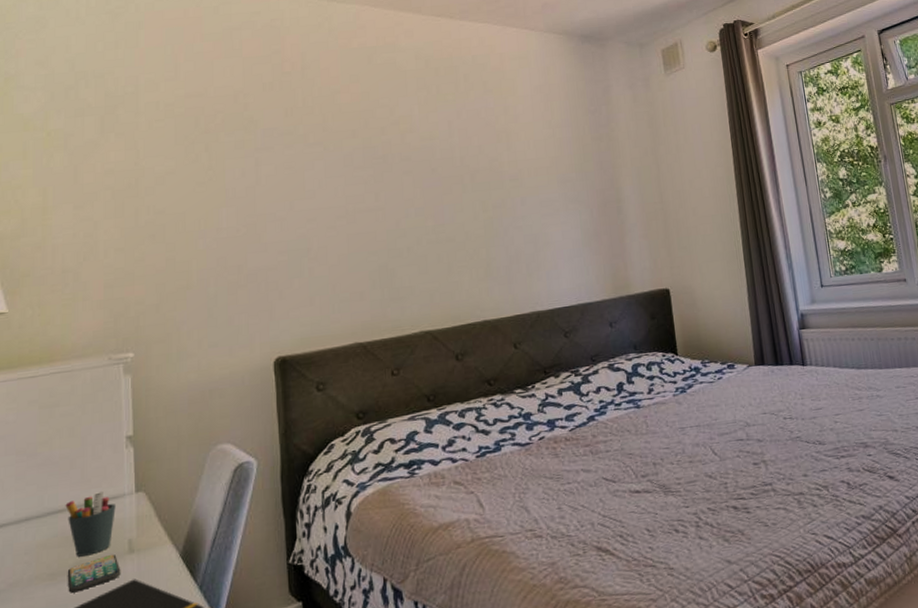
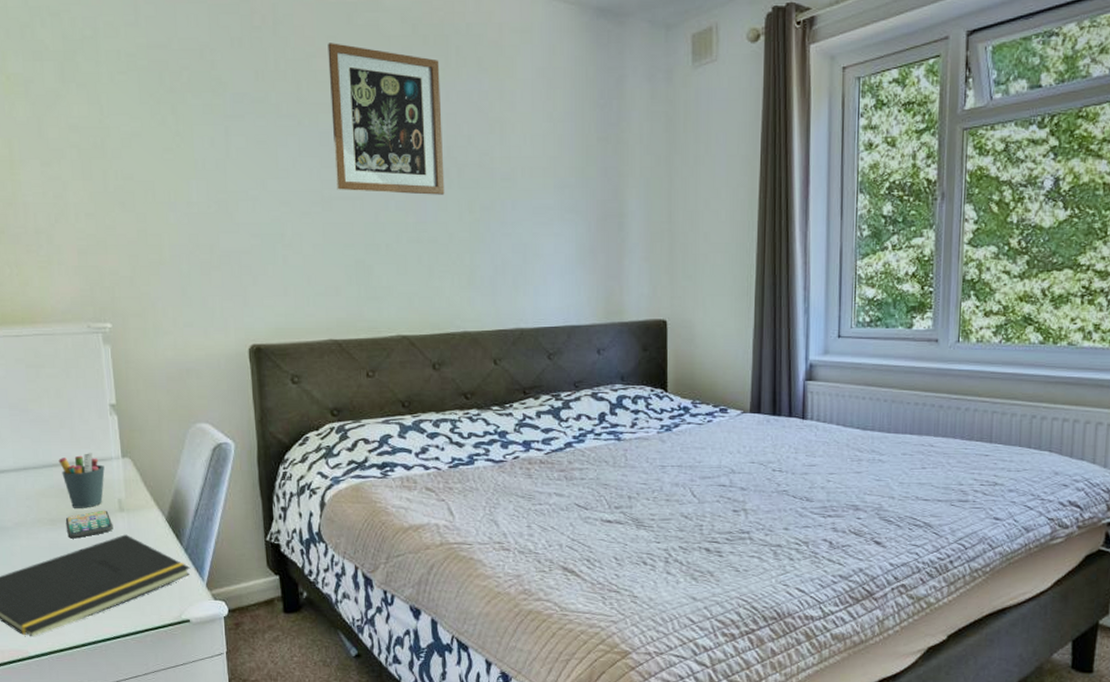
wall art: none [351,80,460,204] -> present [328,43,445,195]

